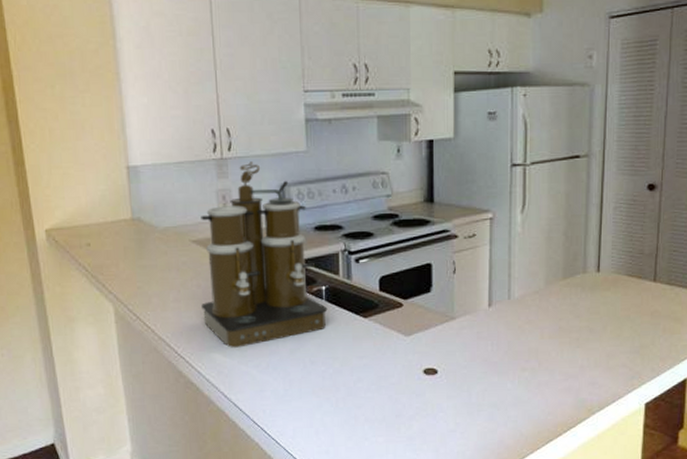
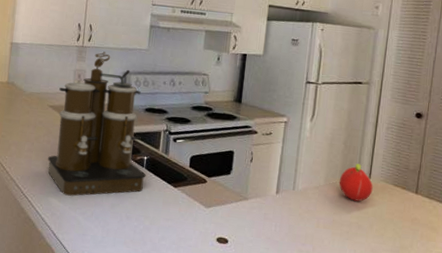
fruit: none [562,256,603,301] -> present [339,163,373,202]

